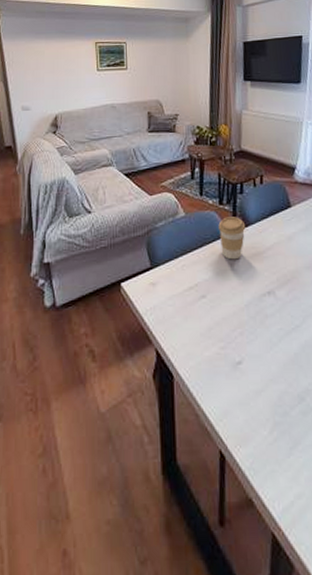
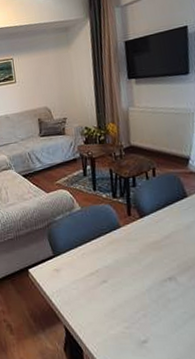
coffee cup: present [218,217,246,260] -> none [113,208,142,249]

